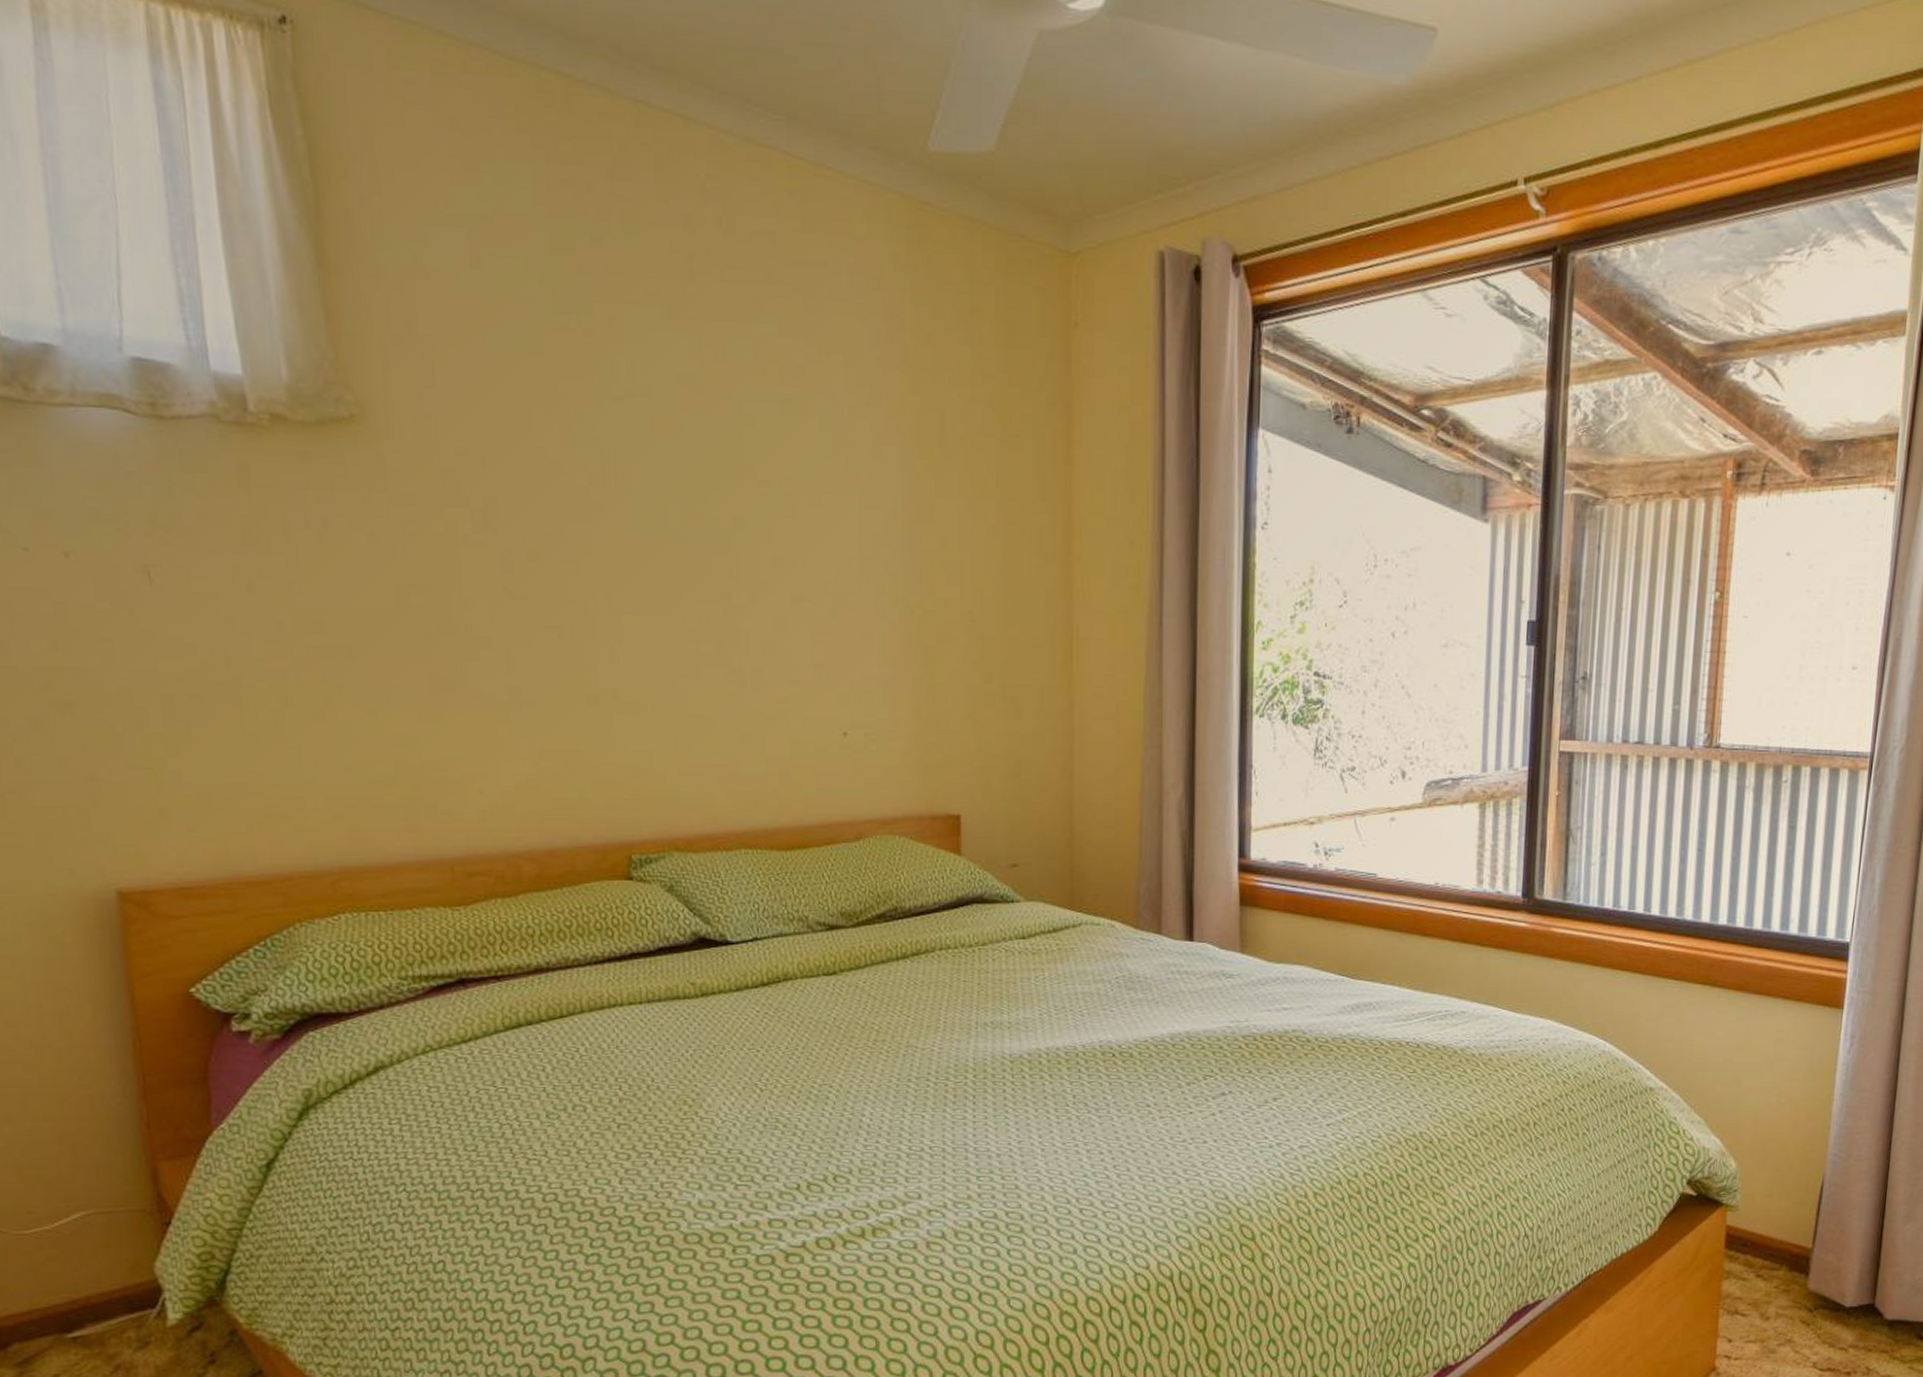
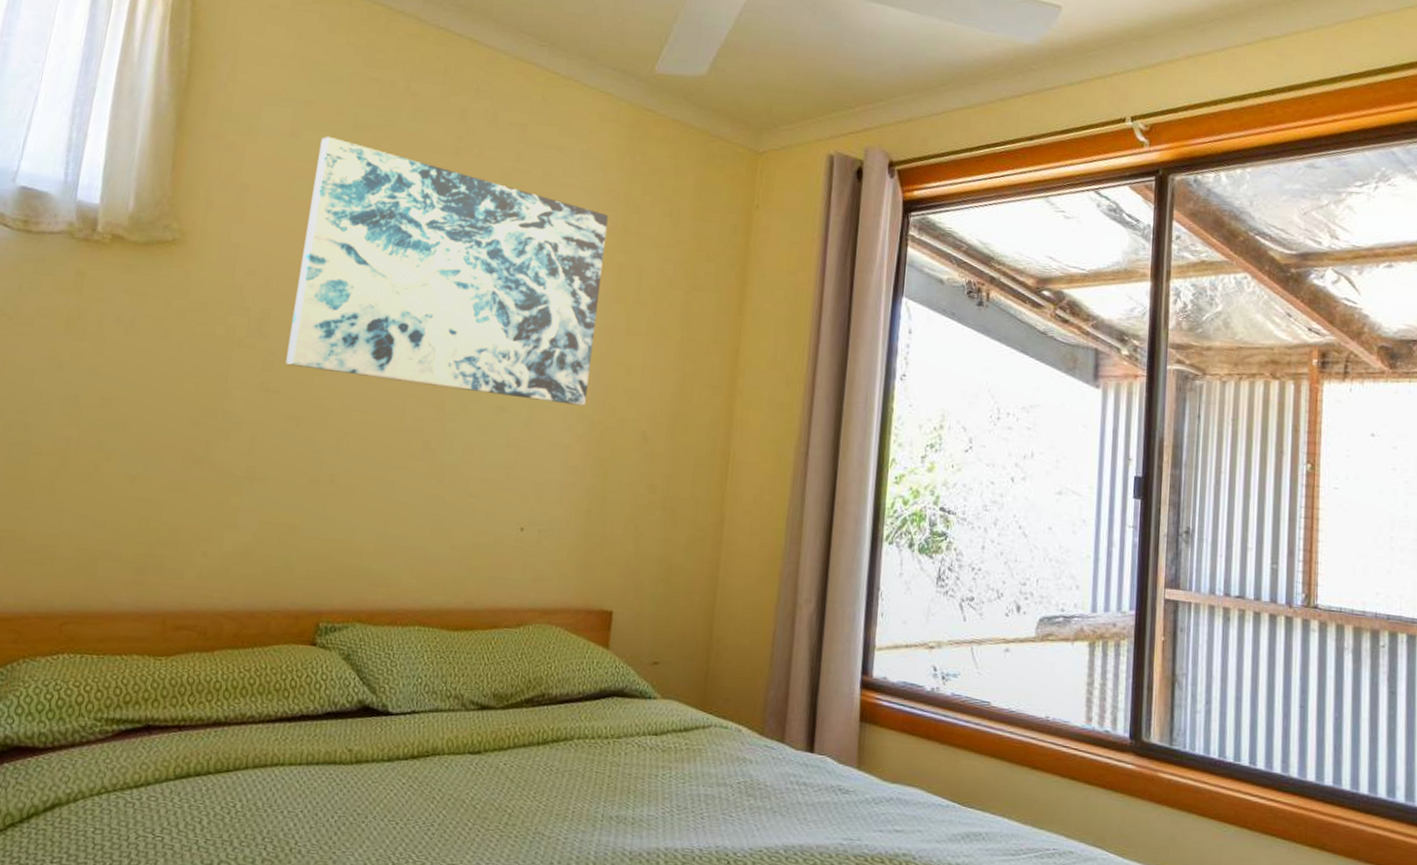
wall art: none [512,263,898,587] -> present [285,136,608,406]

